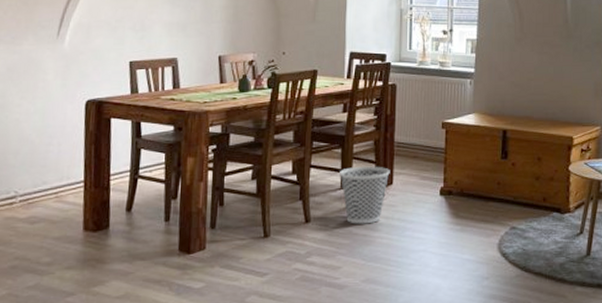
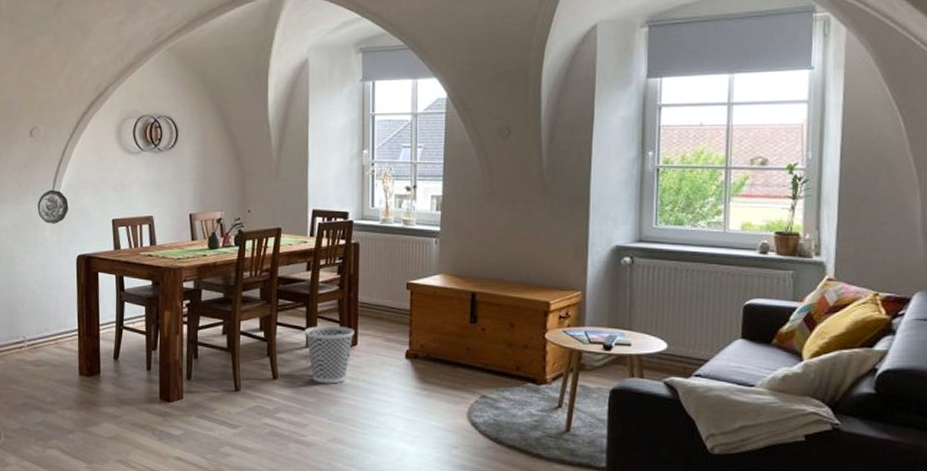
decorative plate: none [38,29,78,67] -> present [37,189,69,224]

